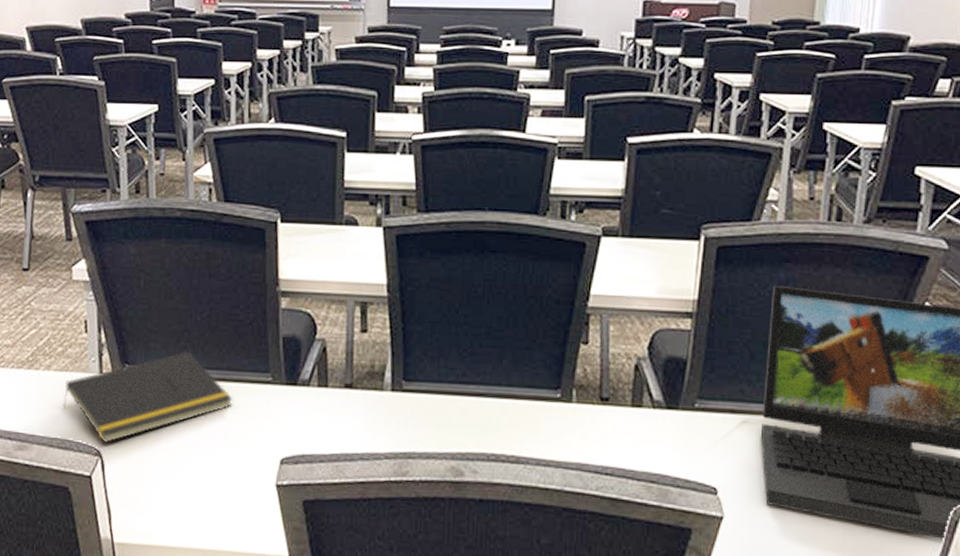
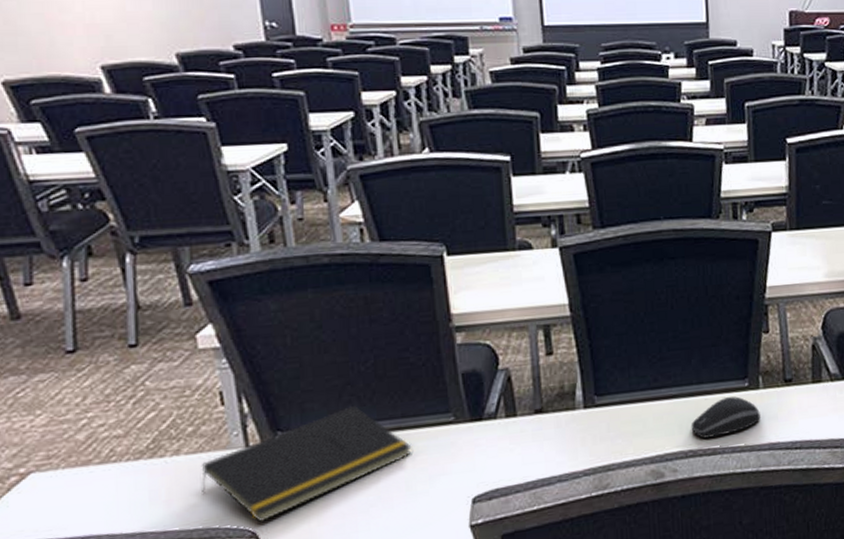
computer mouse: none [495,405,570,445] -> present [691,396,760,439]

